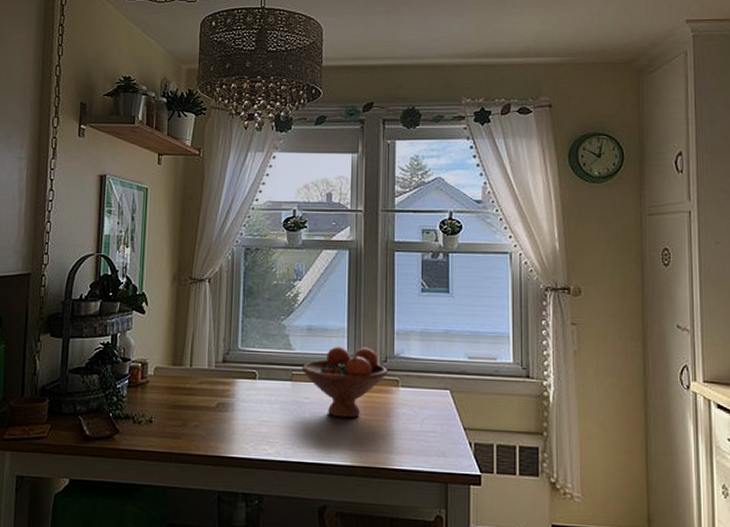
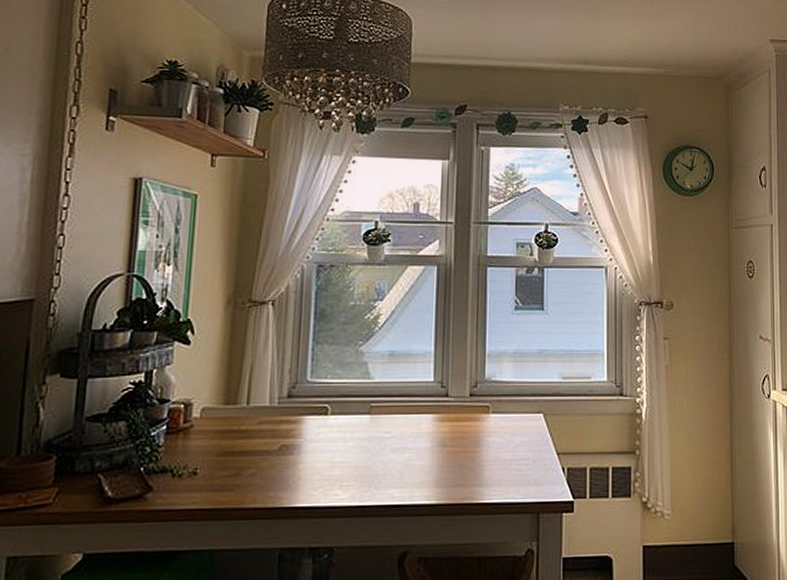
fruit bowl: present [302,346,388,419] -> none [382,372,479,452]

